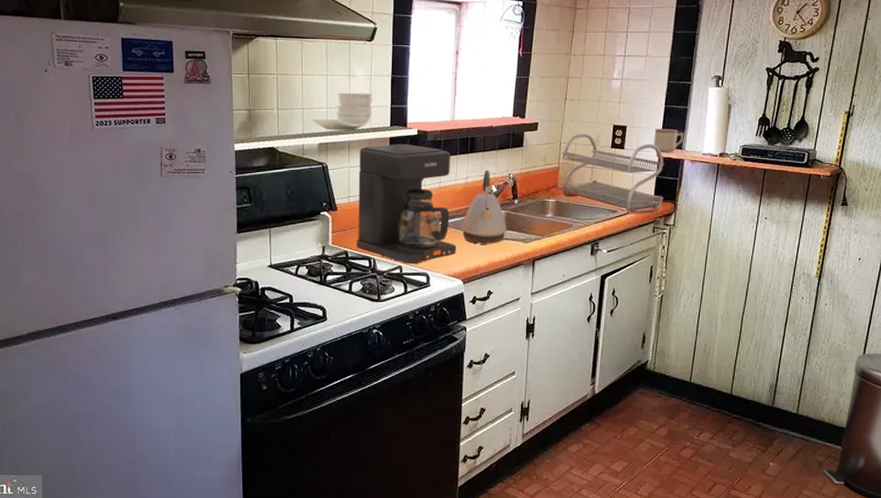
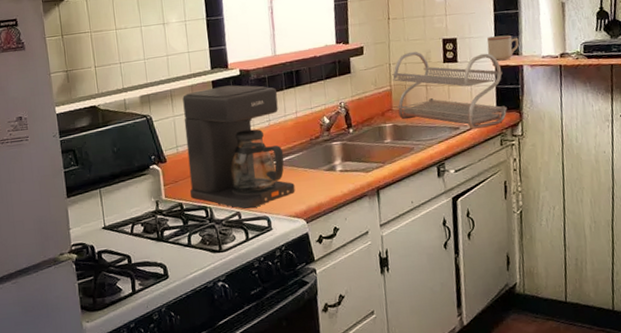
bowl: present [309,91,374,131] -> none [128,38,192,82]
kettle: present [461,170,507,244] -> none [297,101,346,180]

